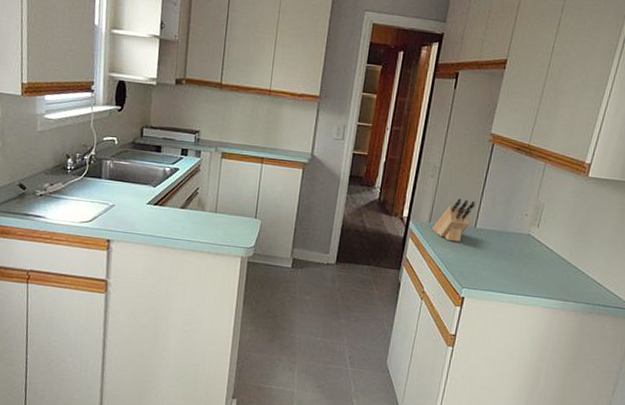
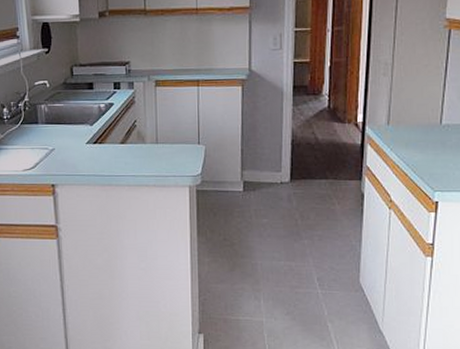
knife block: present [432,198,476,242] -> none [392,94,438,143]

